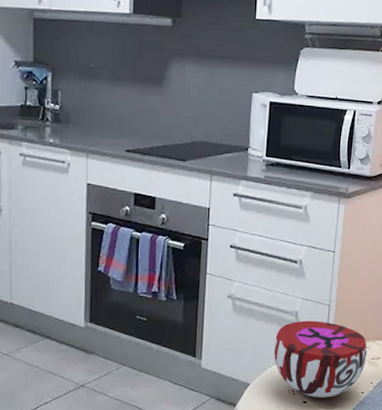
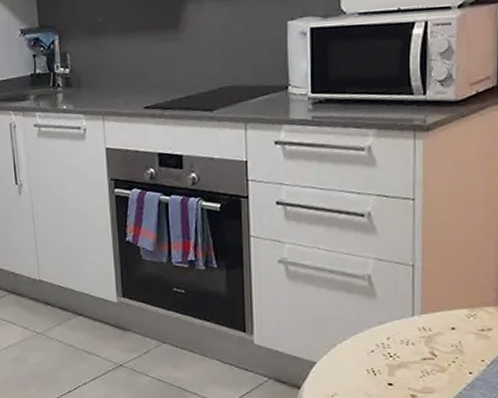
decorative bowl: present [273,320,368,398] -> none [342,285,473,379]

